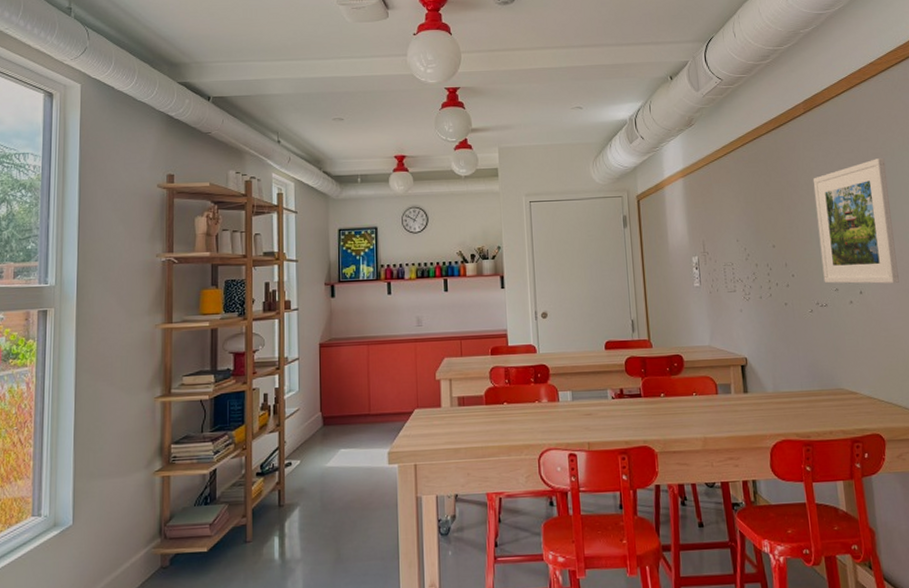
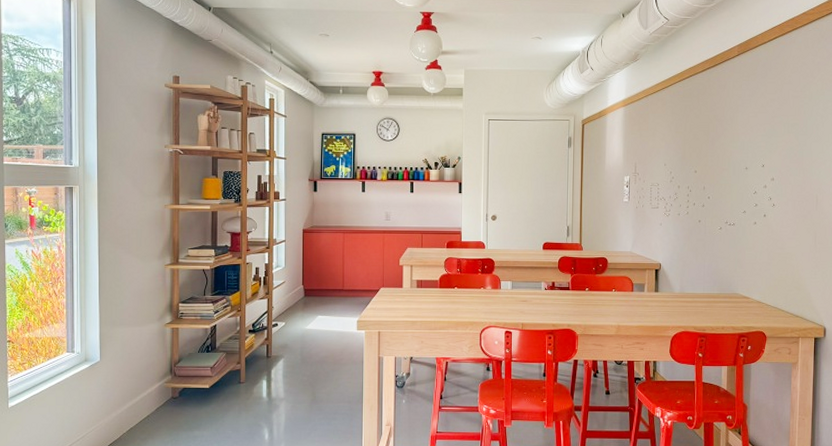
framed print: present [812,158,899,284] -> none [735,100,803,210]

